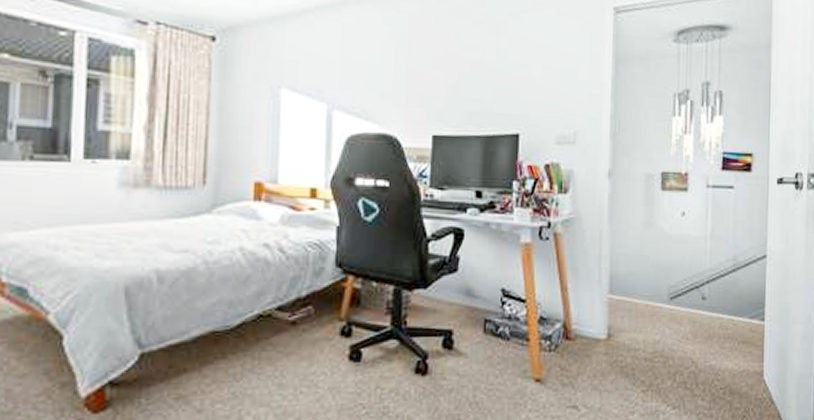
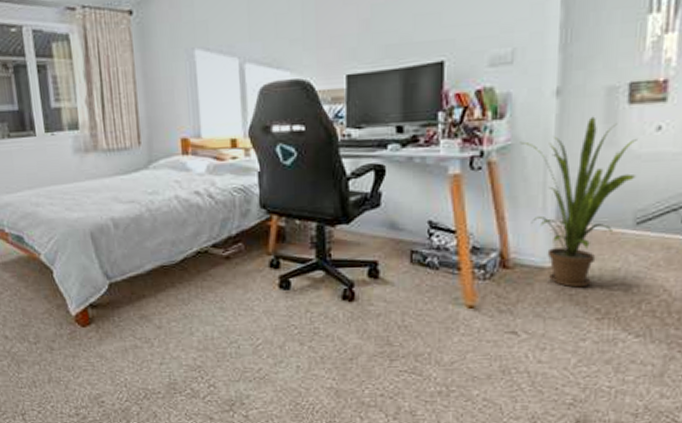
house plant: none [580,199,669,360] -> present [520,116,637,288]

